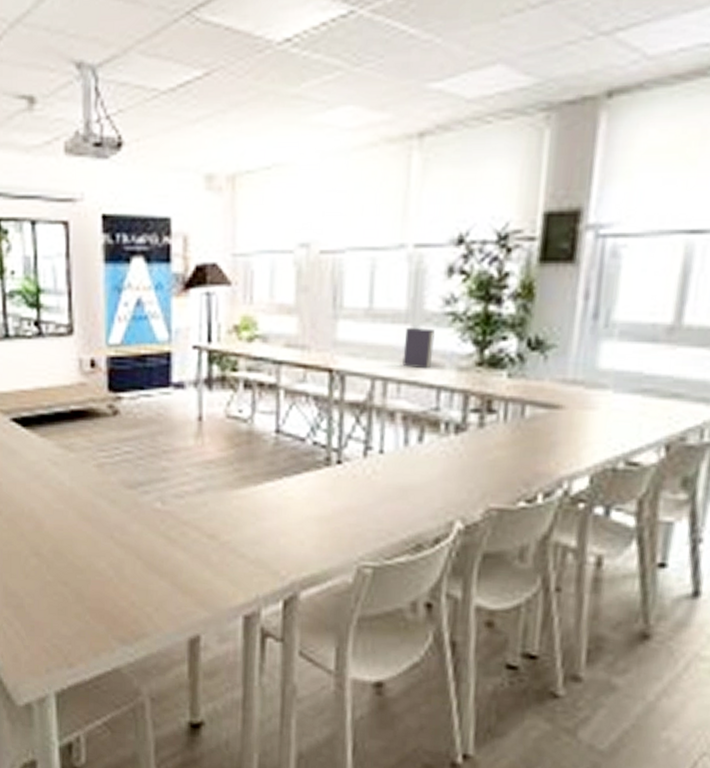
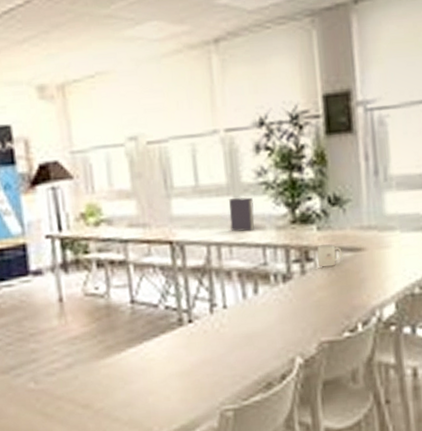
mug: none [501,395,534,423] -> present [316,244,343,267]

